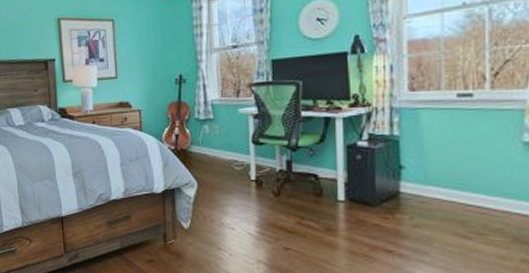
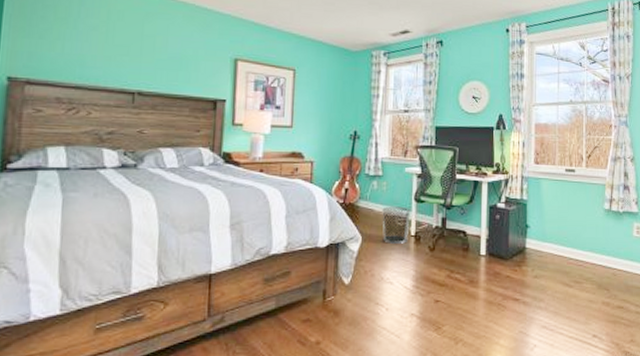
waste bin: none [217,150,249,189] -> present [382,206,411,244]

